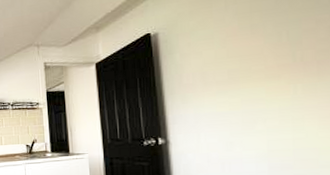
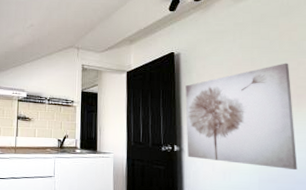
wall art: none [167,23,321,152] -> present [185,63,297,170]

